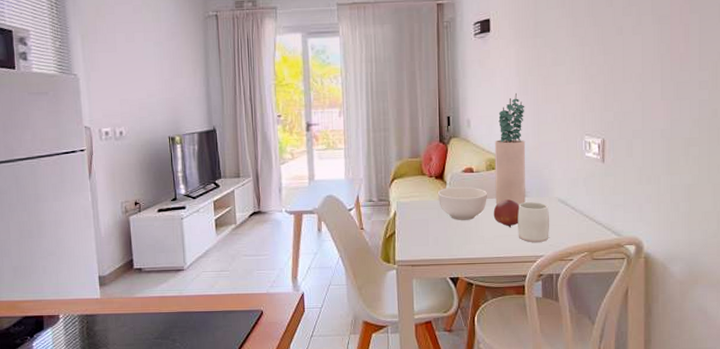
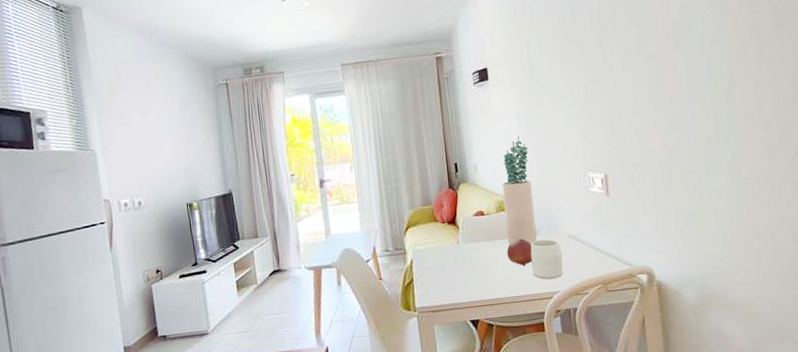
bowl: present [437,187,488,220] -> none [451,229,500,263]

